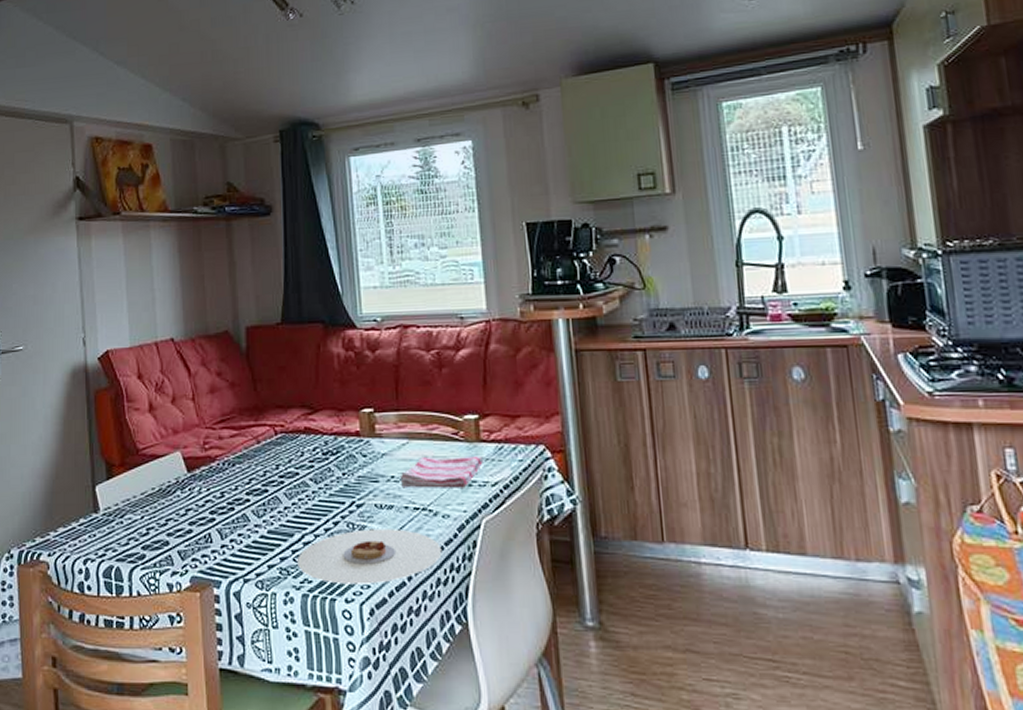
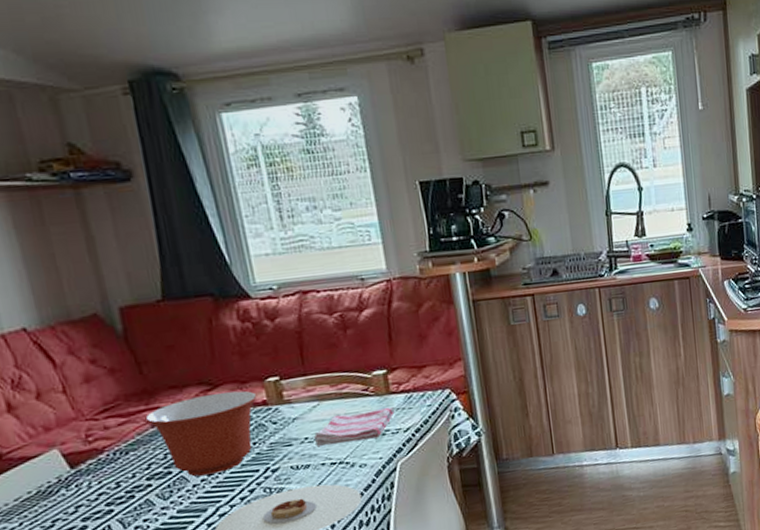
mixing bowl: none [253,417,352,499] -> present [145,390,257,477]

